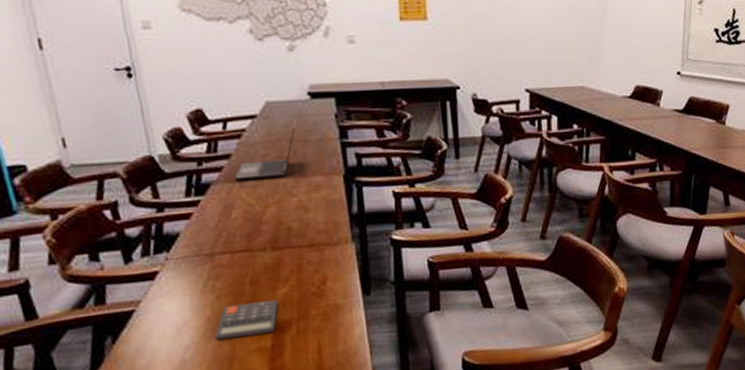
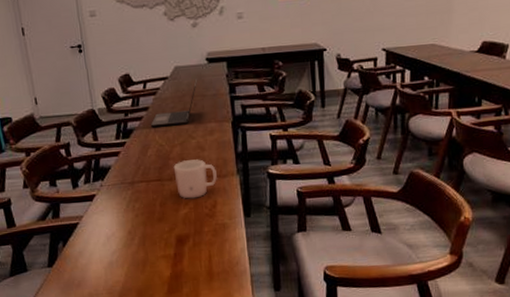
calculator: present [215,300,278,340] -> none [133,218,180,248]
mug: none [267,223,328,275] -> present [173,159,218,199]

